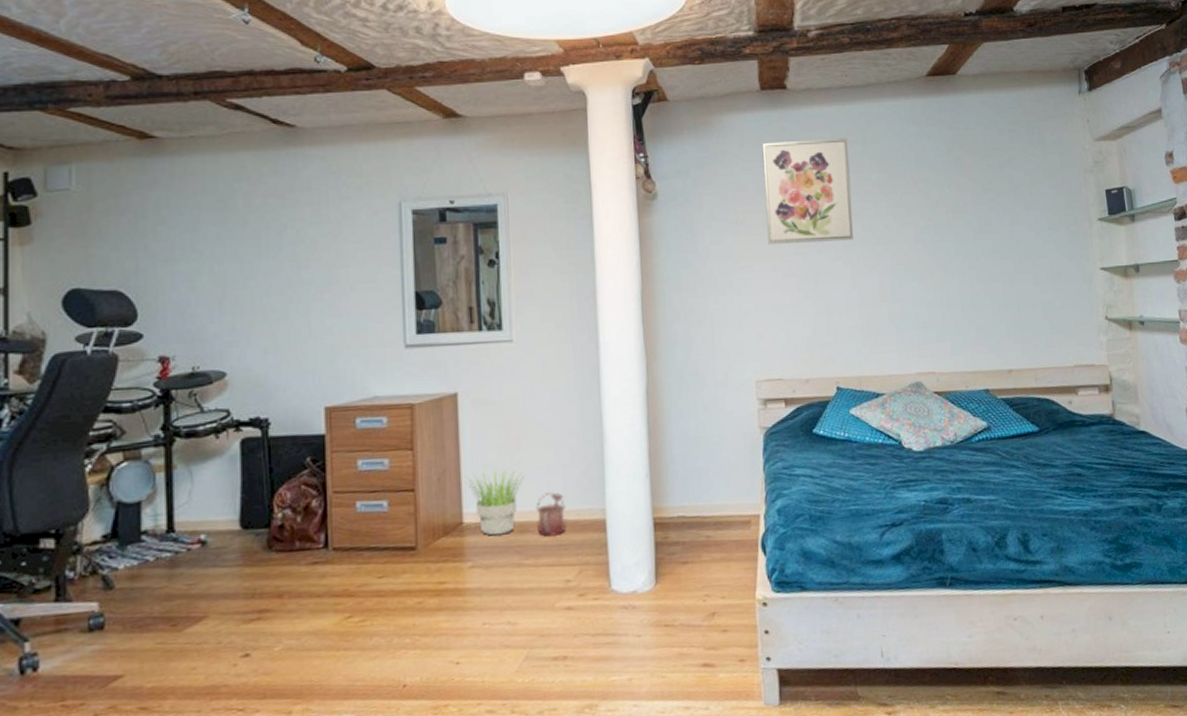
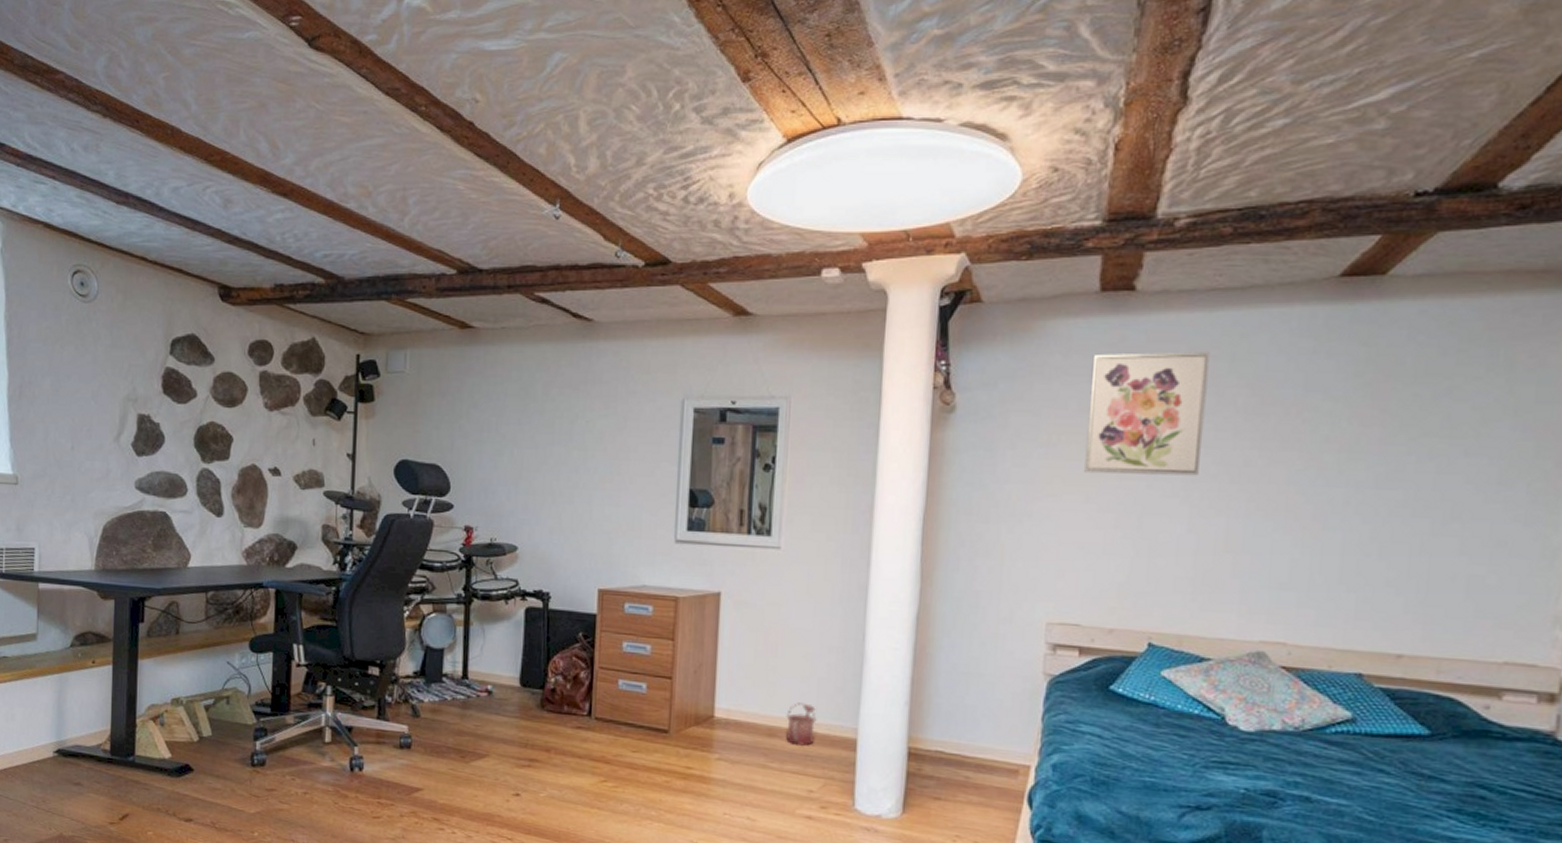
potted plant: present [464,470,524,536] -> none [719,672,778,735]

